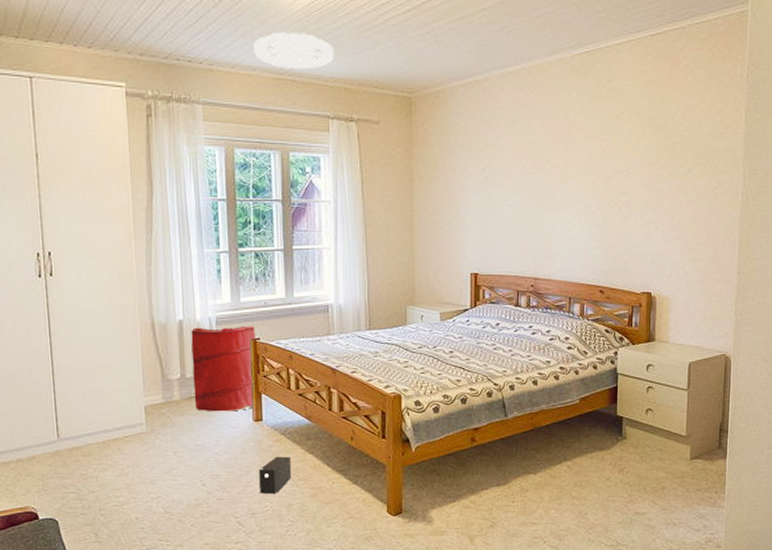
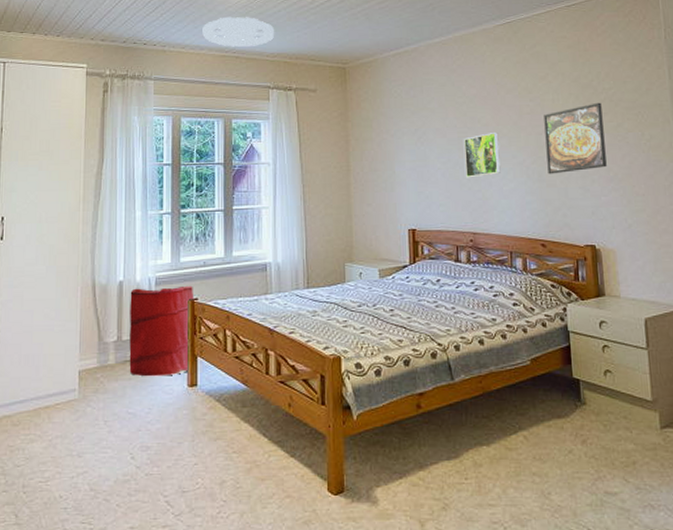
speaker: present [259,456,291,495] -> none [191,425,225,470]
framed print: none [530,175,567,222] -> present [463,133,501,178]
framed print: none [613,145,674,221] -> present [544,102,607,175]

